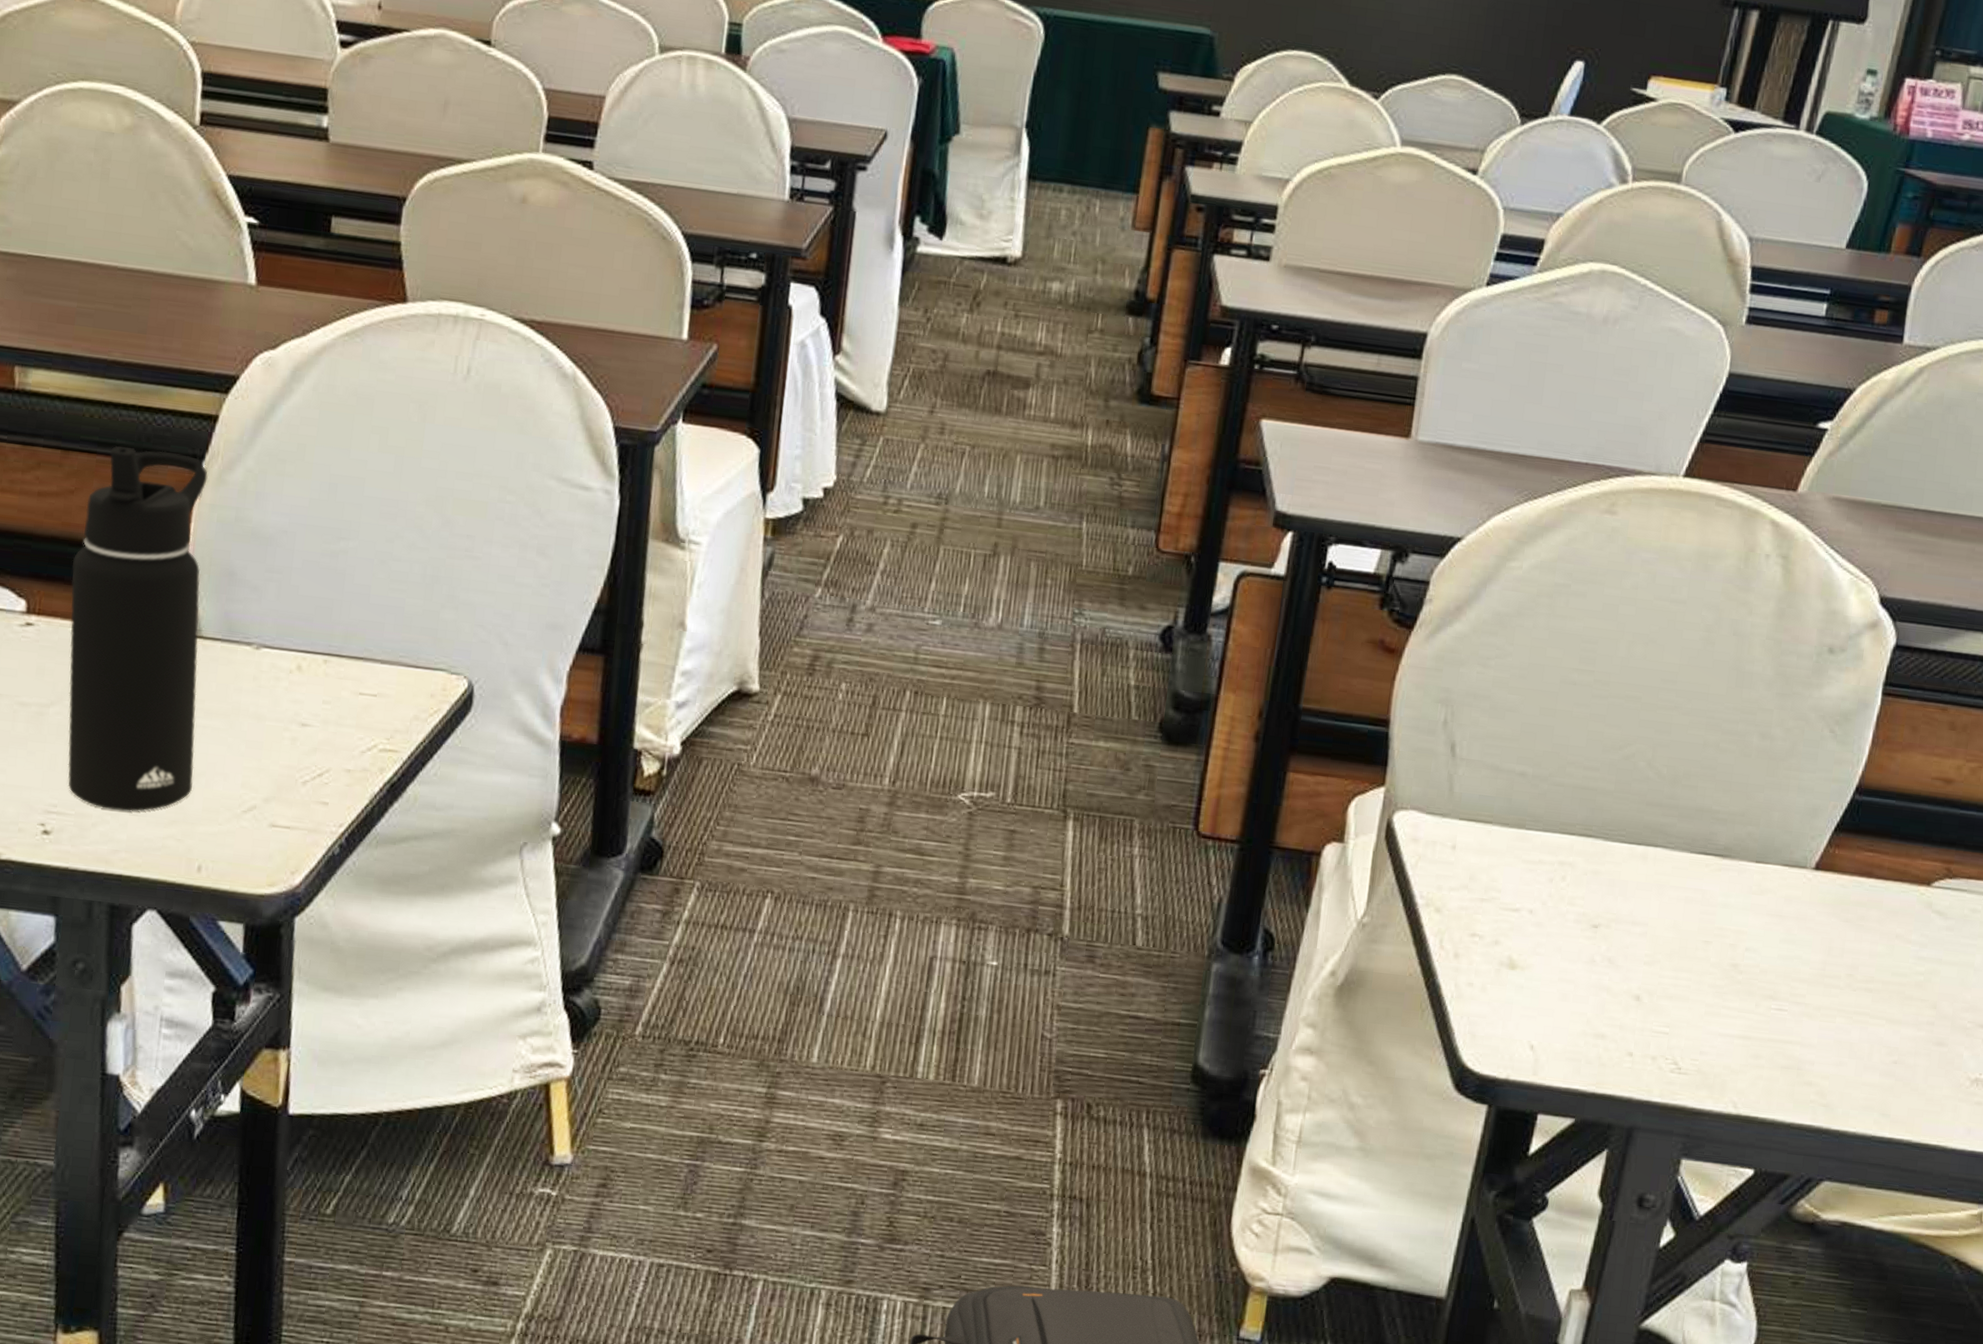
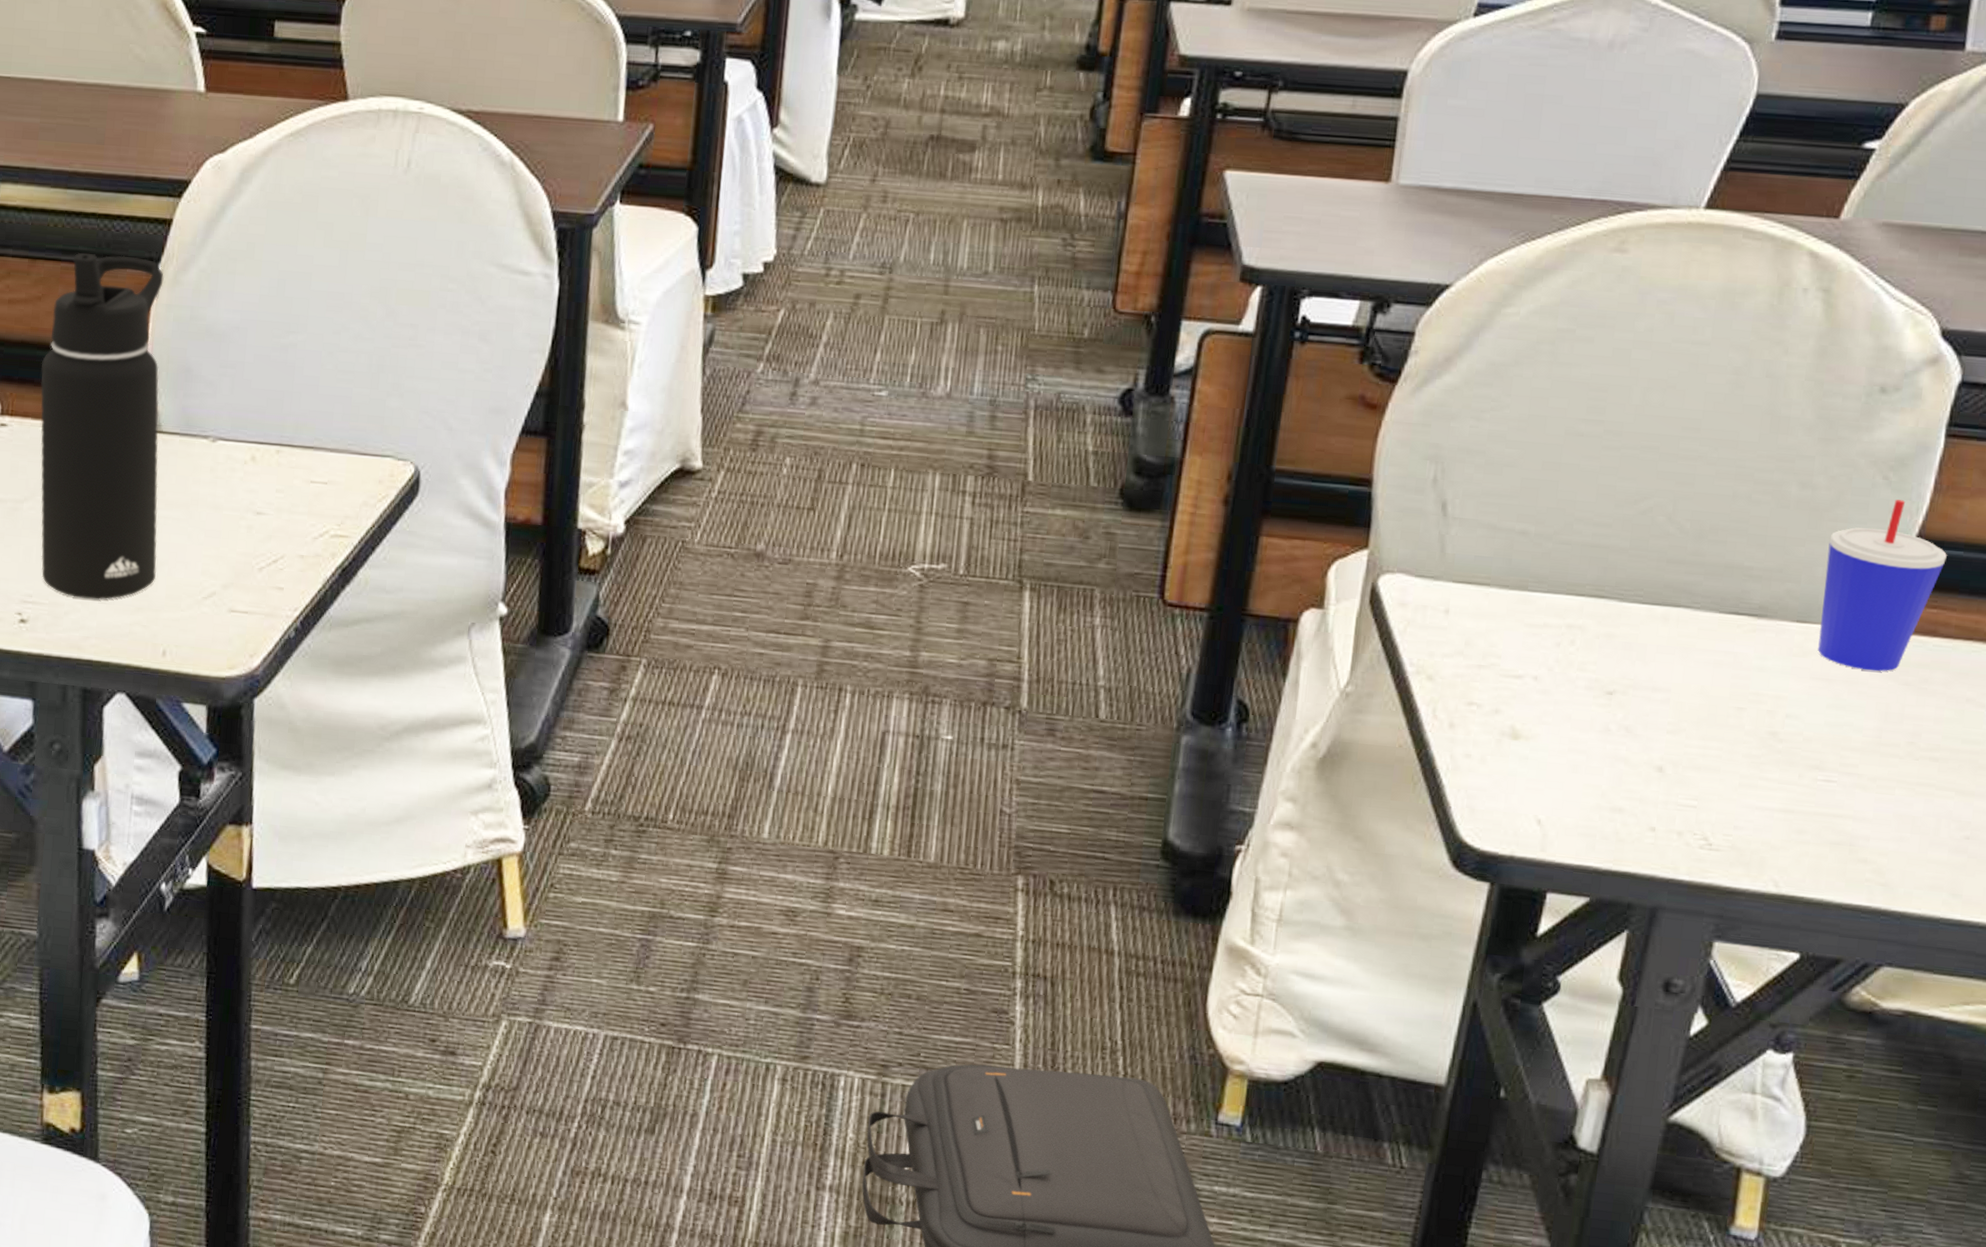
beverage cup: none [1773,751,1882,909] -> present [1818,499,1947,671]

